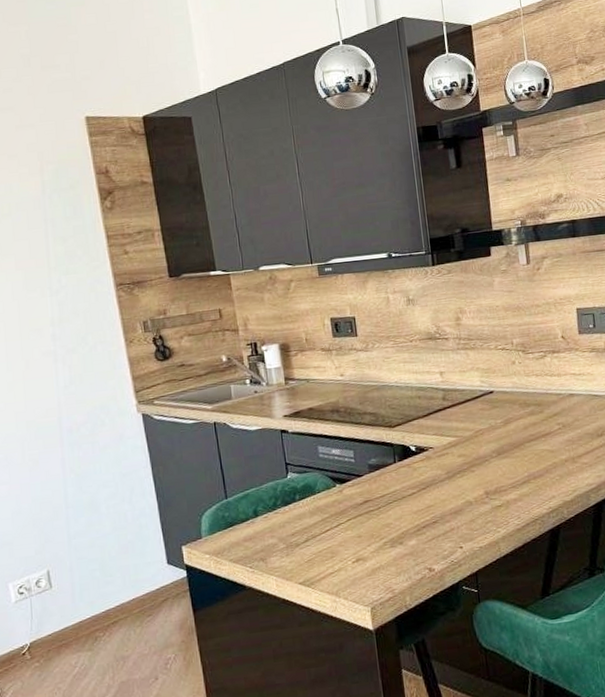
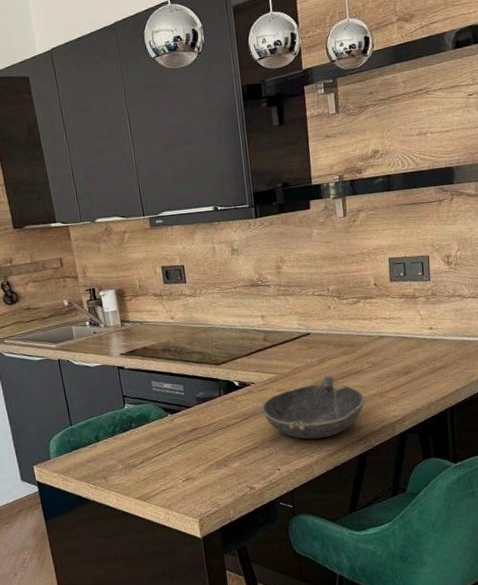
bowl: none [441,438,555,512] -> present [262,375,364,440]

